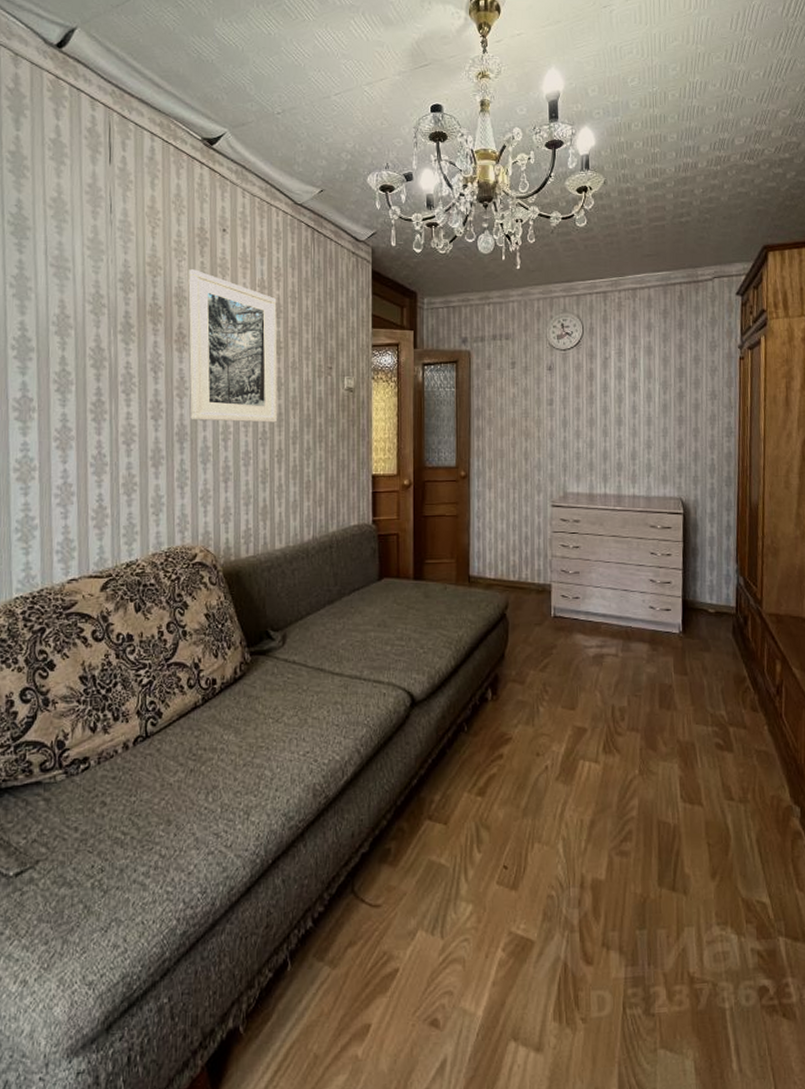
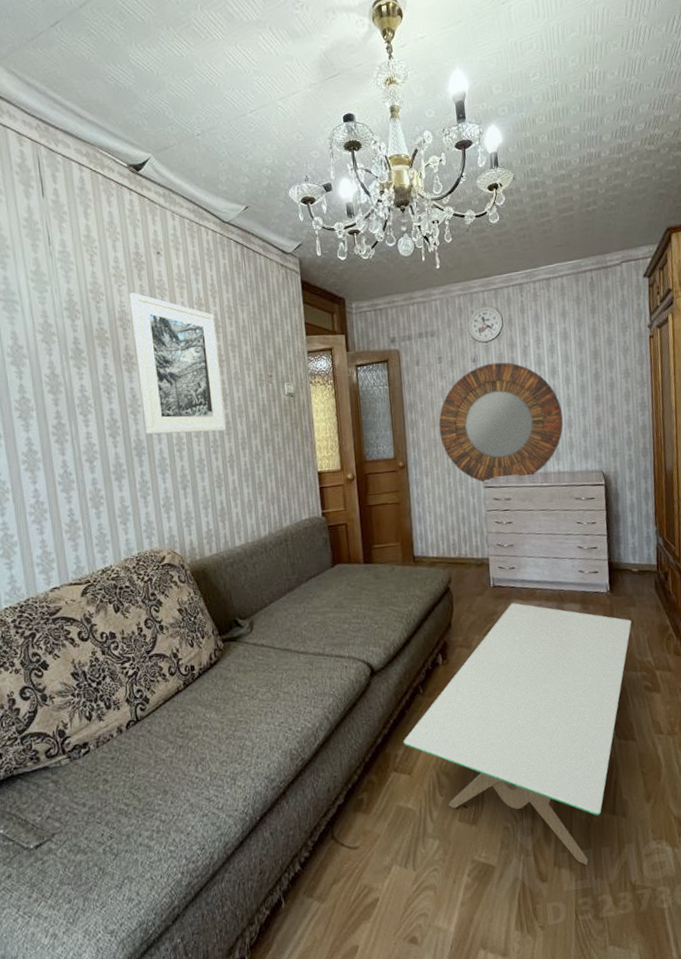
coffee table: none [441,637,705,949] -> present [403,603,632,865]
home mirror: none [507,373,642,502] -> present [438,362,564,483]

